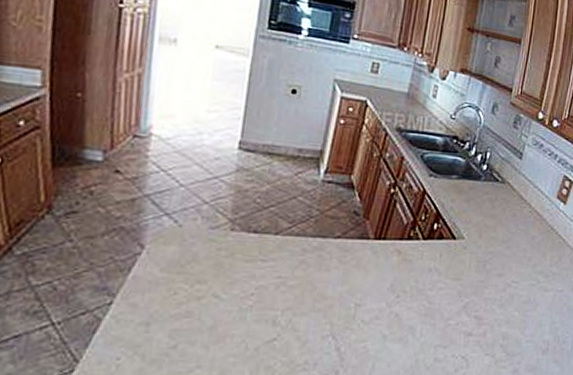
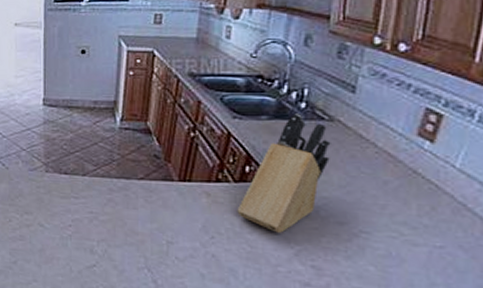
knife block: none [422,174,501,287] -> present [237,114,331,233]

